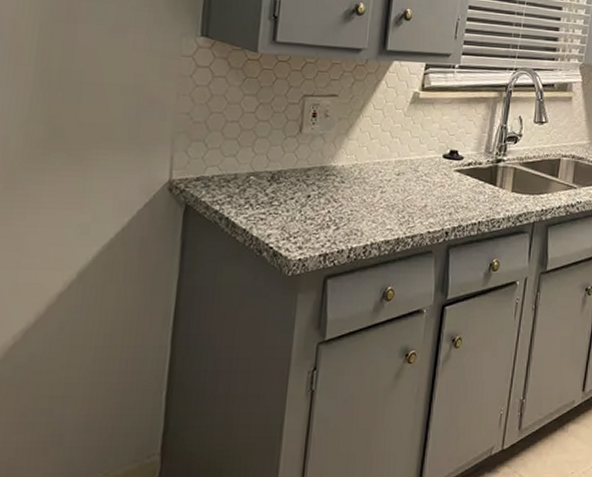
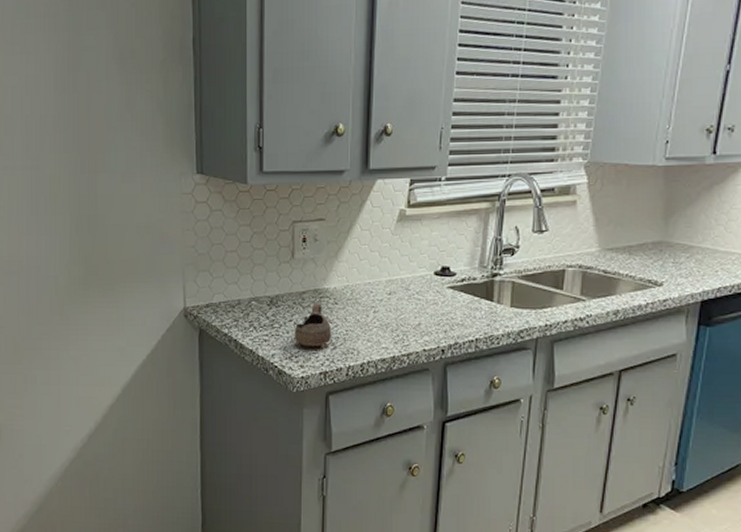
cup: none [294,180,336,227] -> present [294,302,332,347]

